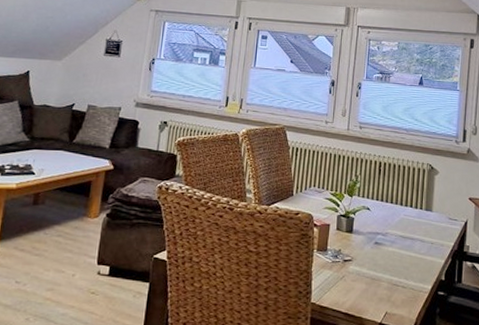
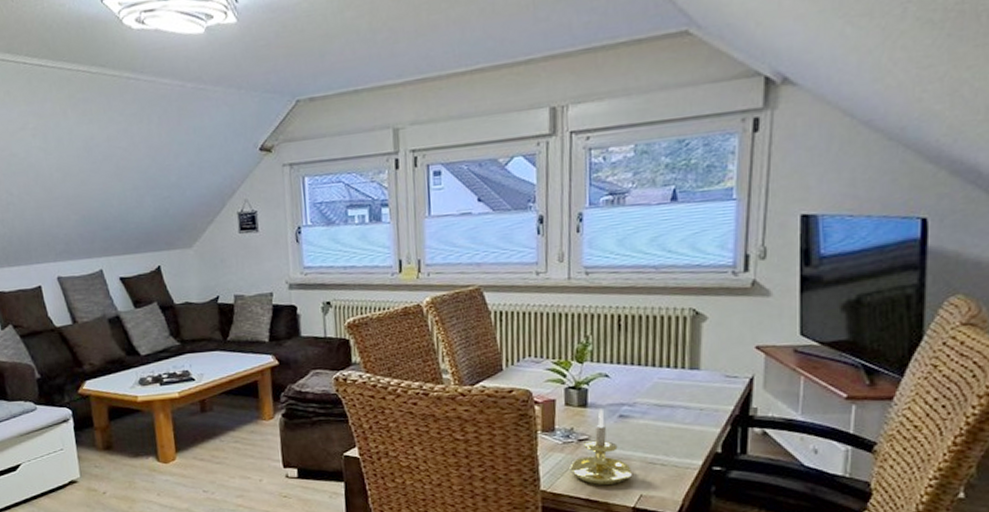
candle holder: none [335,235,381,302] -> present [569,409,632,486]

